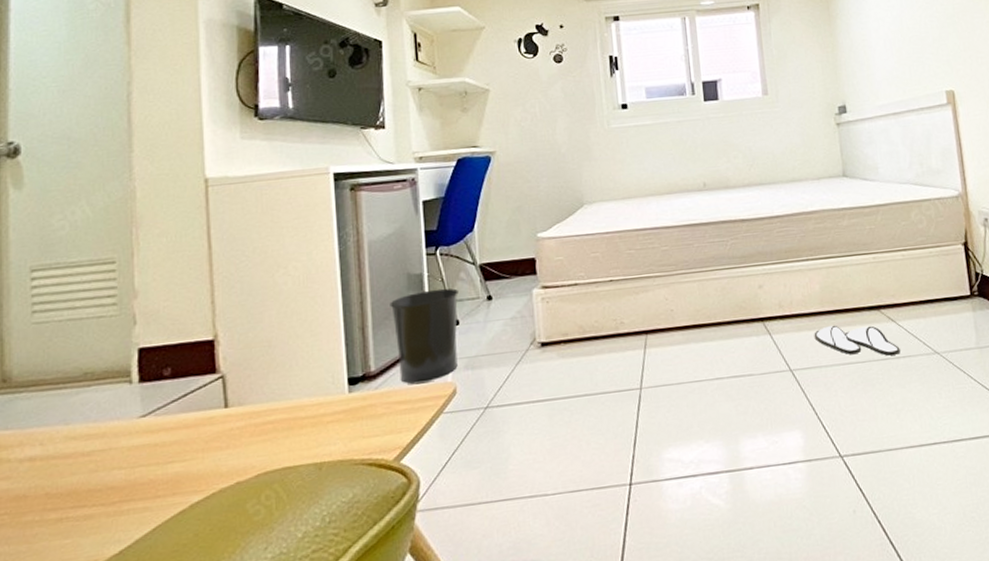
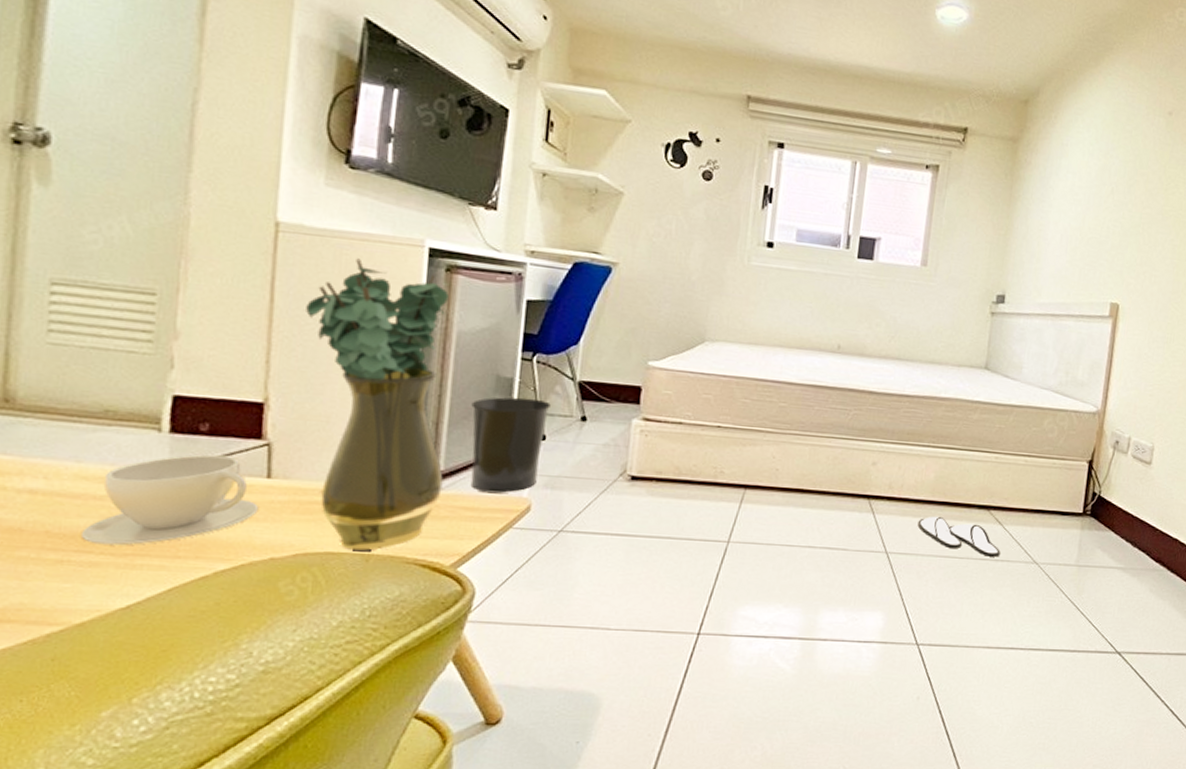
teacup: none [74,393,221,498] -> present [80,454,259,546]
vase: none [239,195,376,461] -> present [306,258,449,551]

